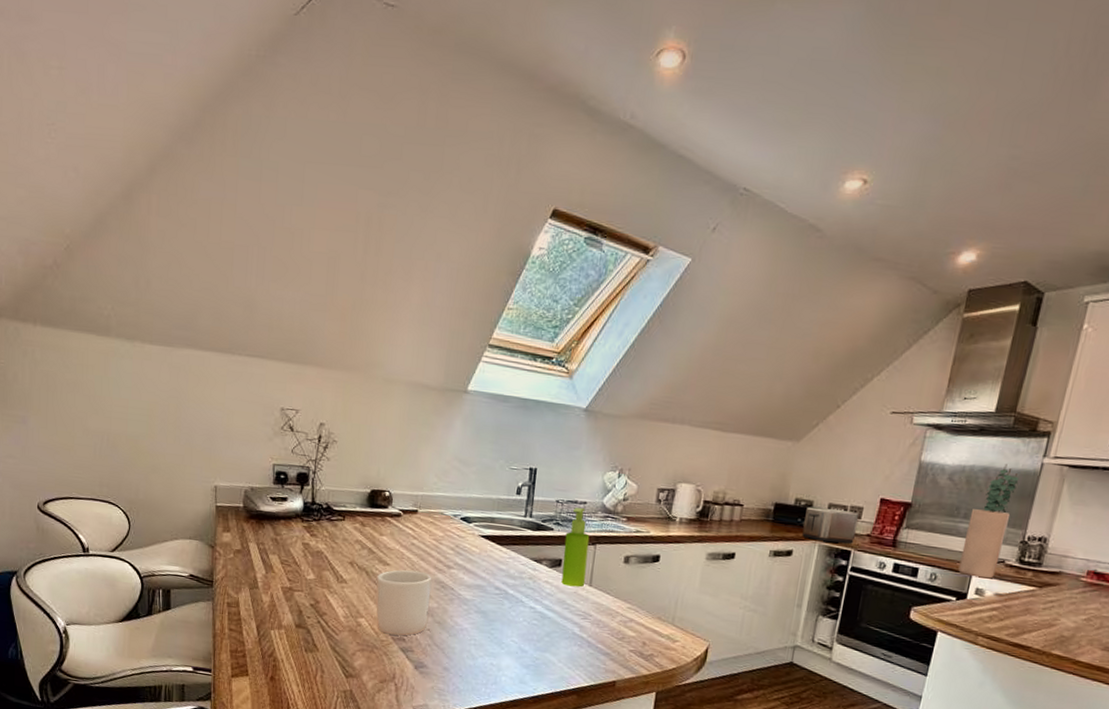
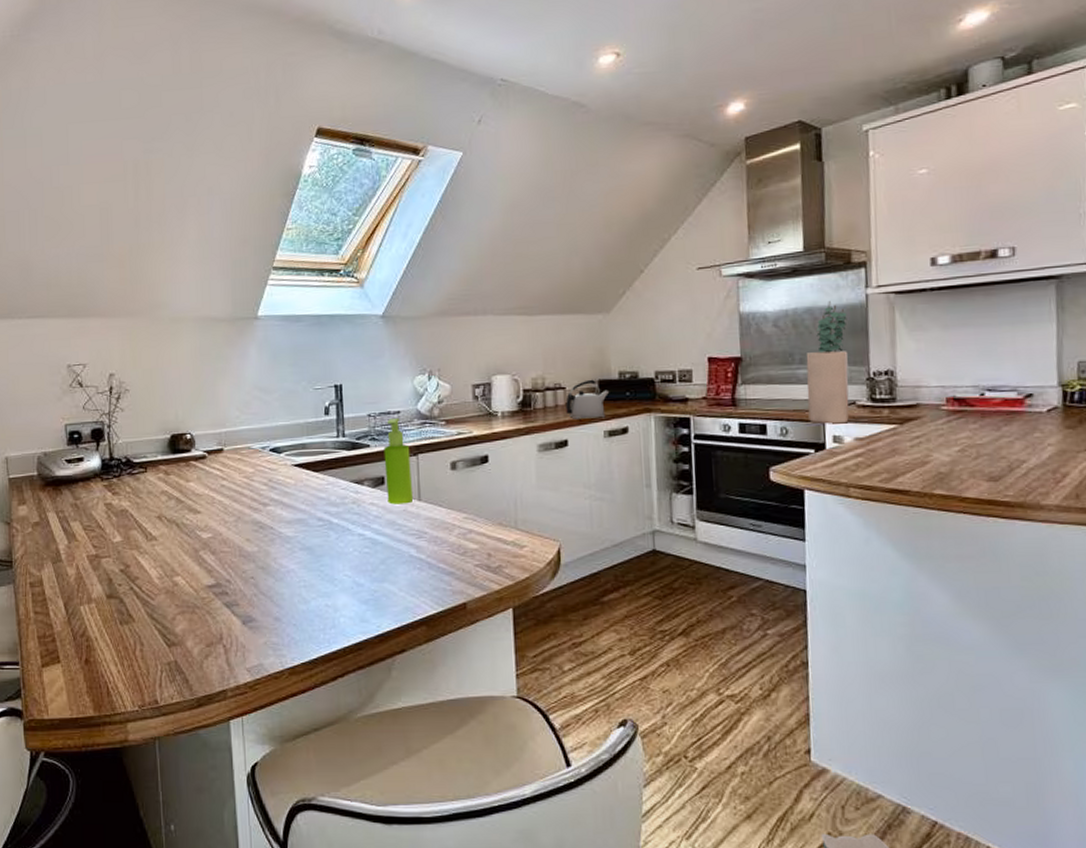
mug: present [376,569,432,636] -> none [188,514,251,590]
kettle: none [739,501,783,539] -> present [565,379,610,419]
toaster: present [801,507,860,544] -> none [631,376,692,413]

